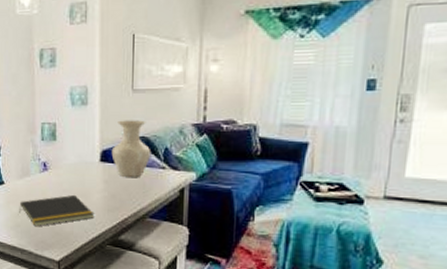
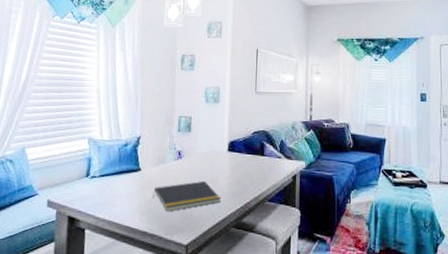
vase: present [111,120,152,178] -> none [237,116,270,166]

